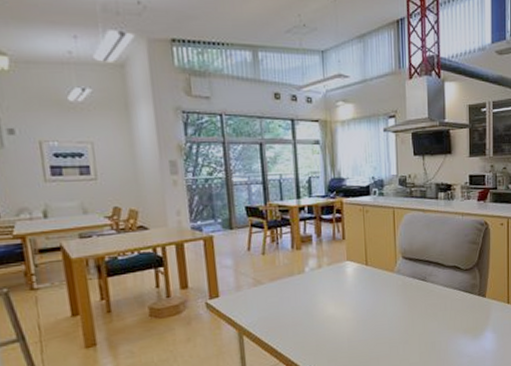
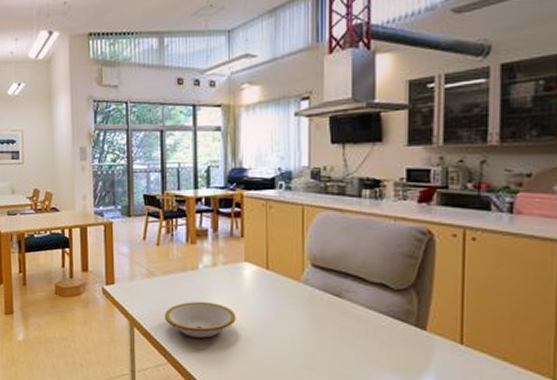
bowl: none [273,300,342,335] -> present [164,301,236,338]

